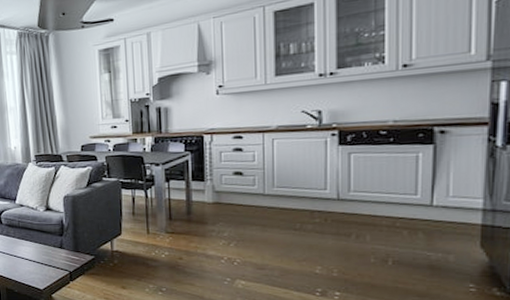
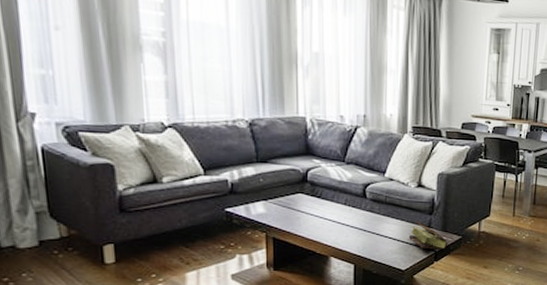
book: none [43,242,82,270] -> present [409,221,448,250]

